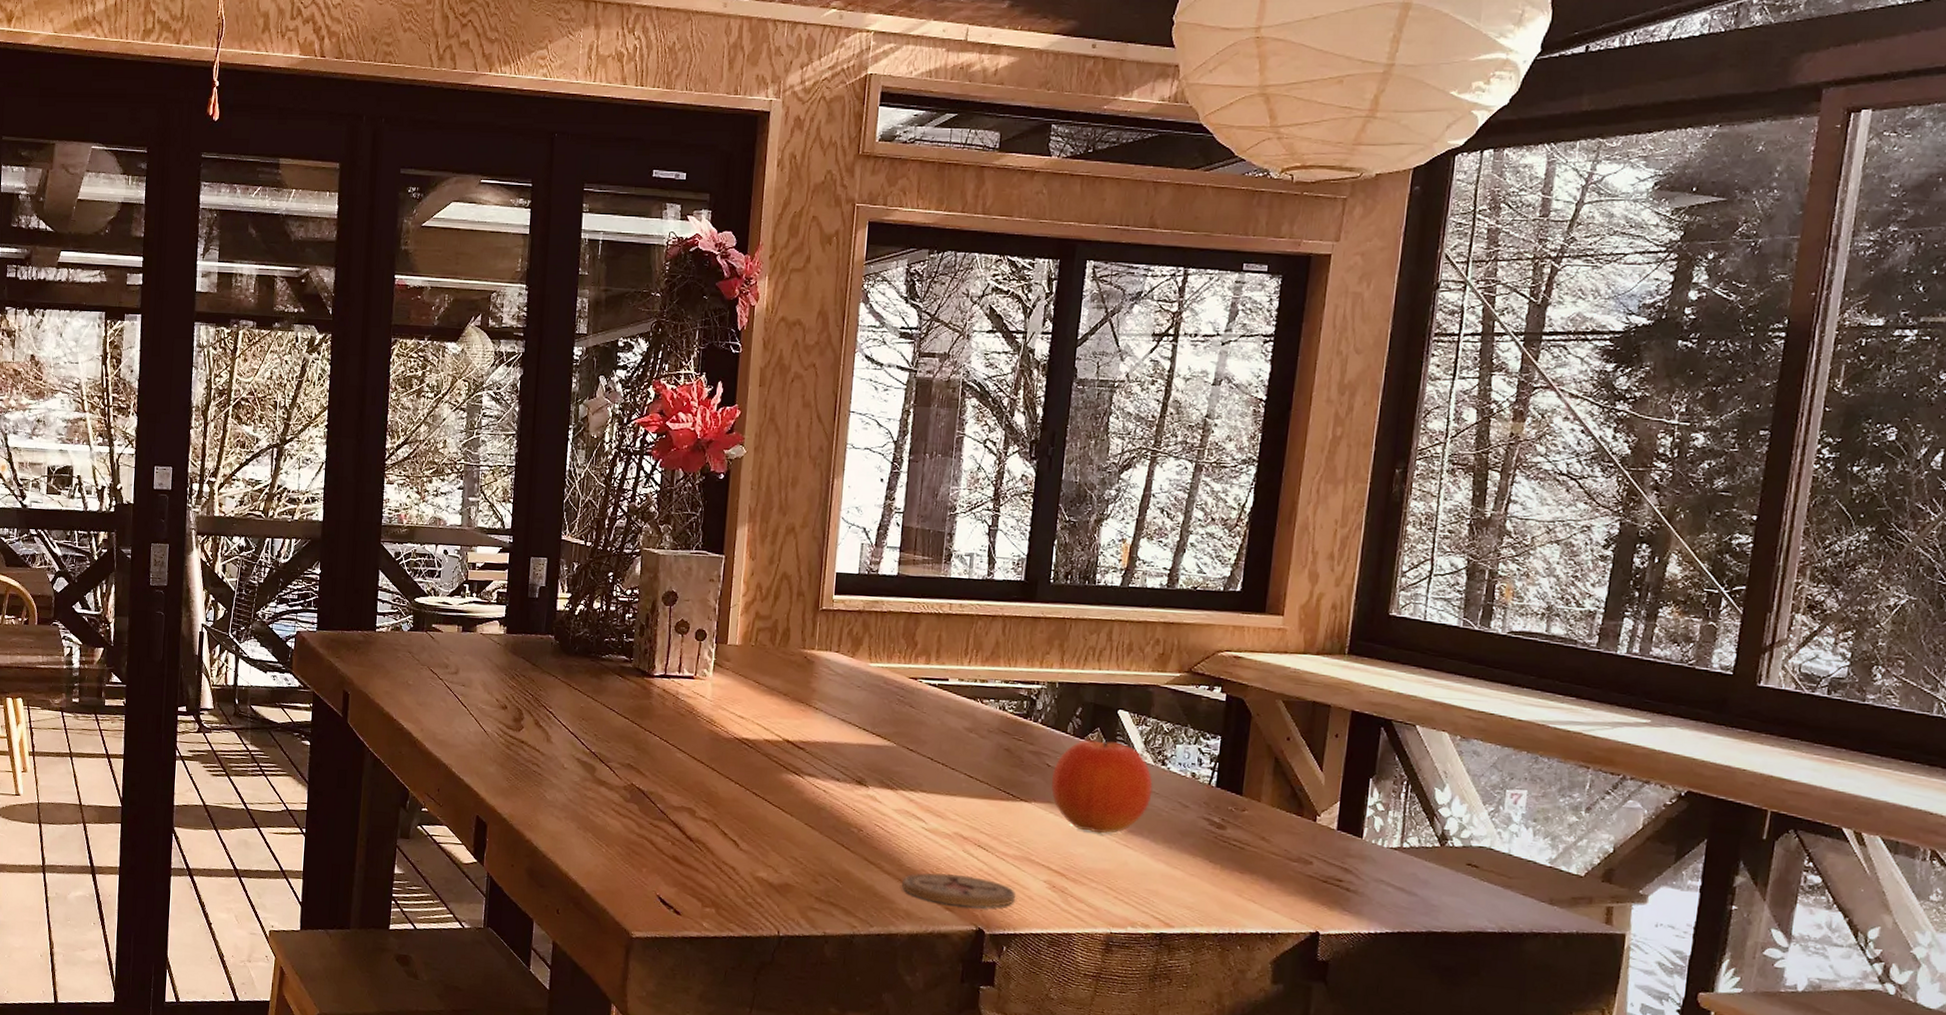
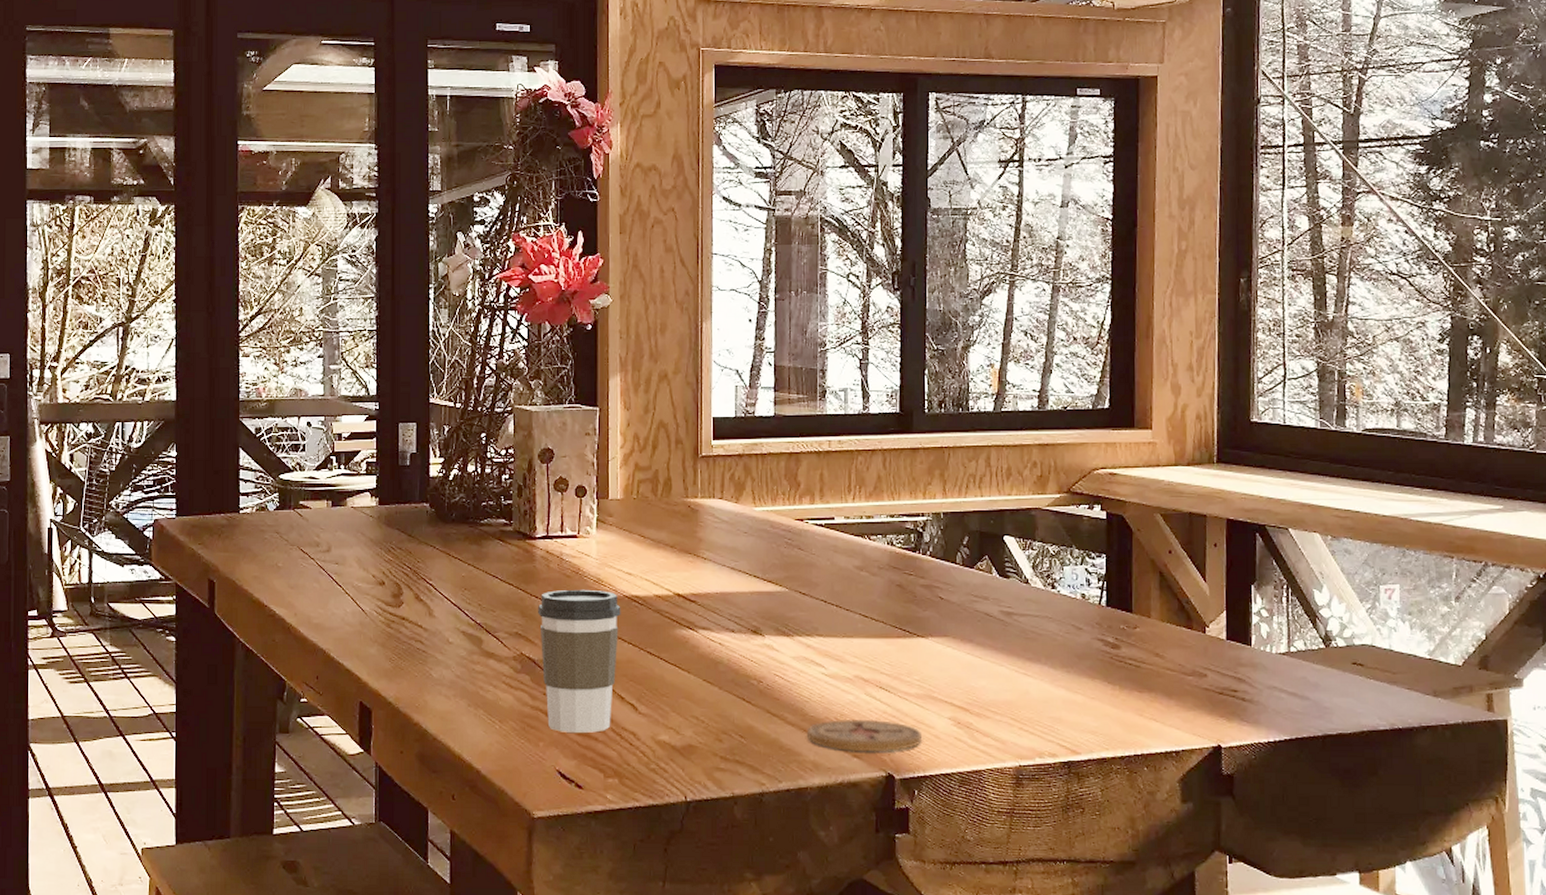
coffee cup: none [651,727,731,864] -> present [538,589,621,734]
fruit: present [1051,739,1153,834] -> none [946,566,1045,664]

